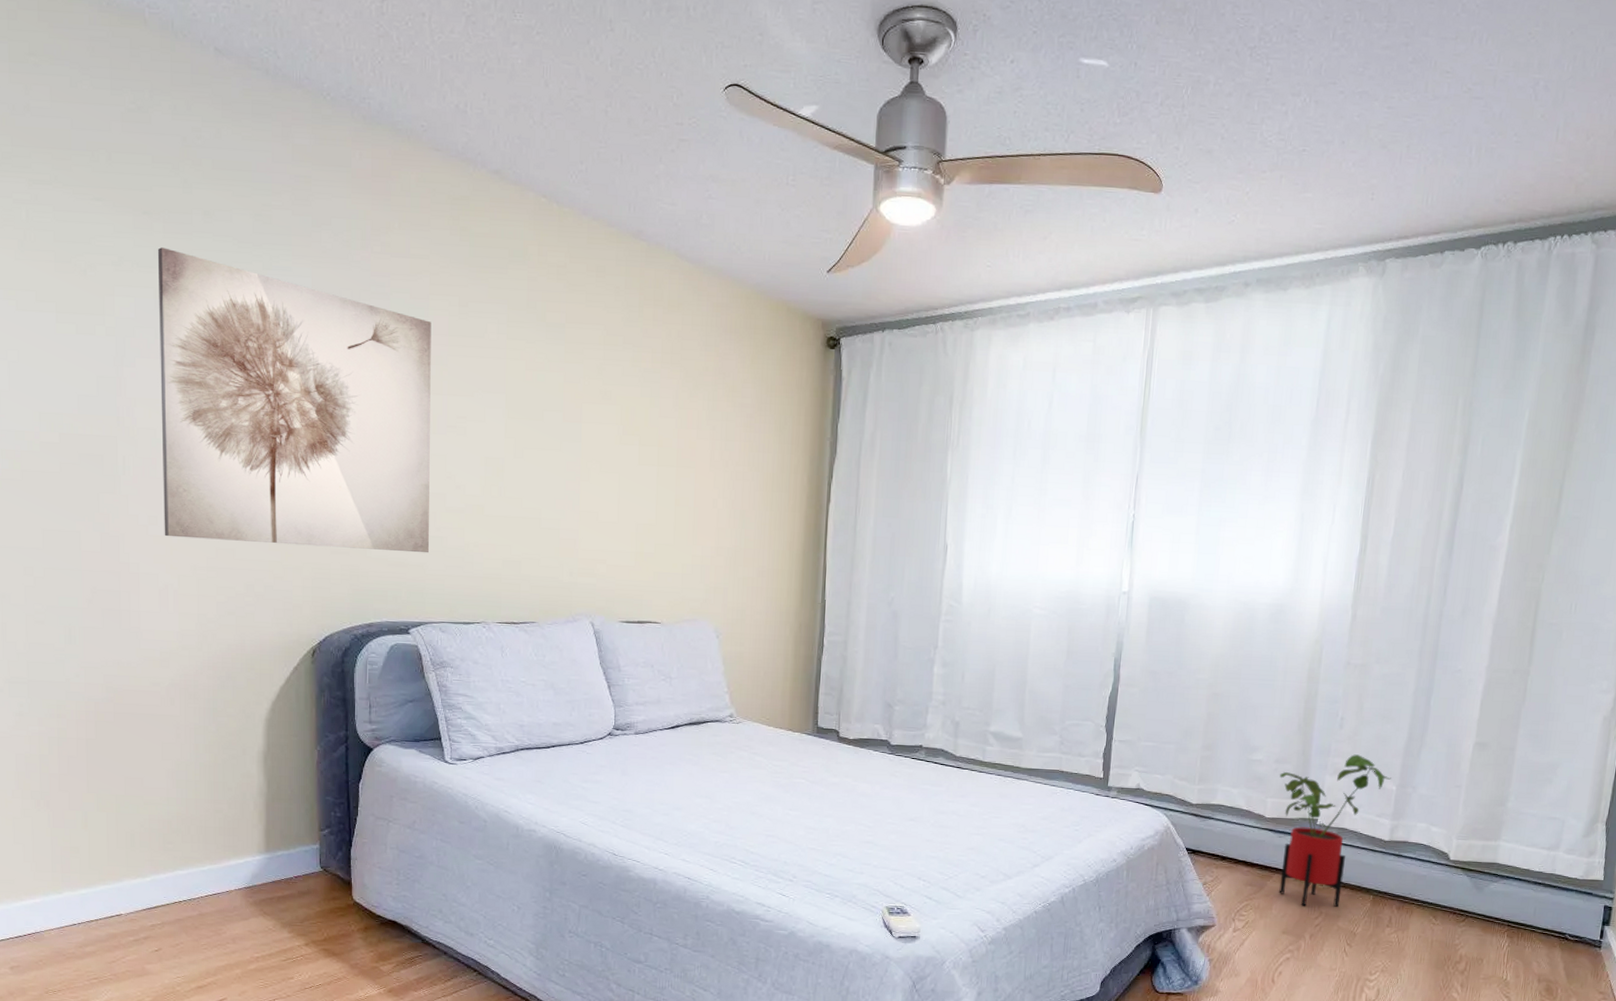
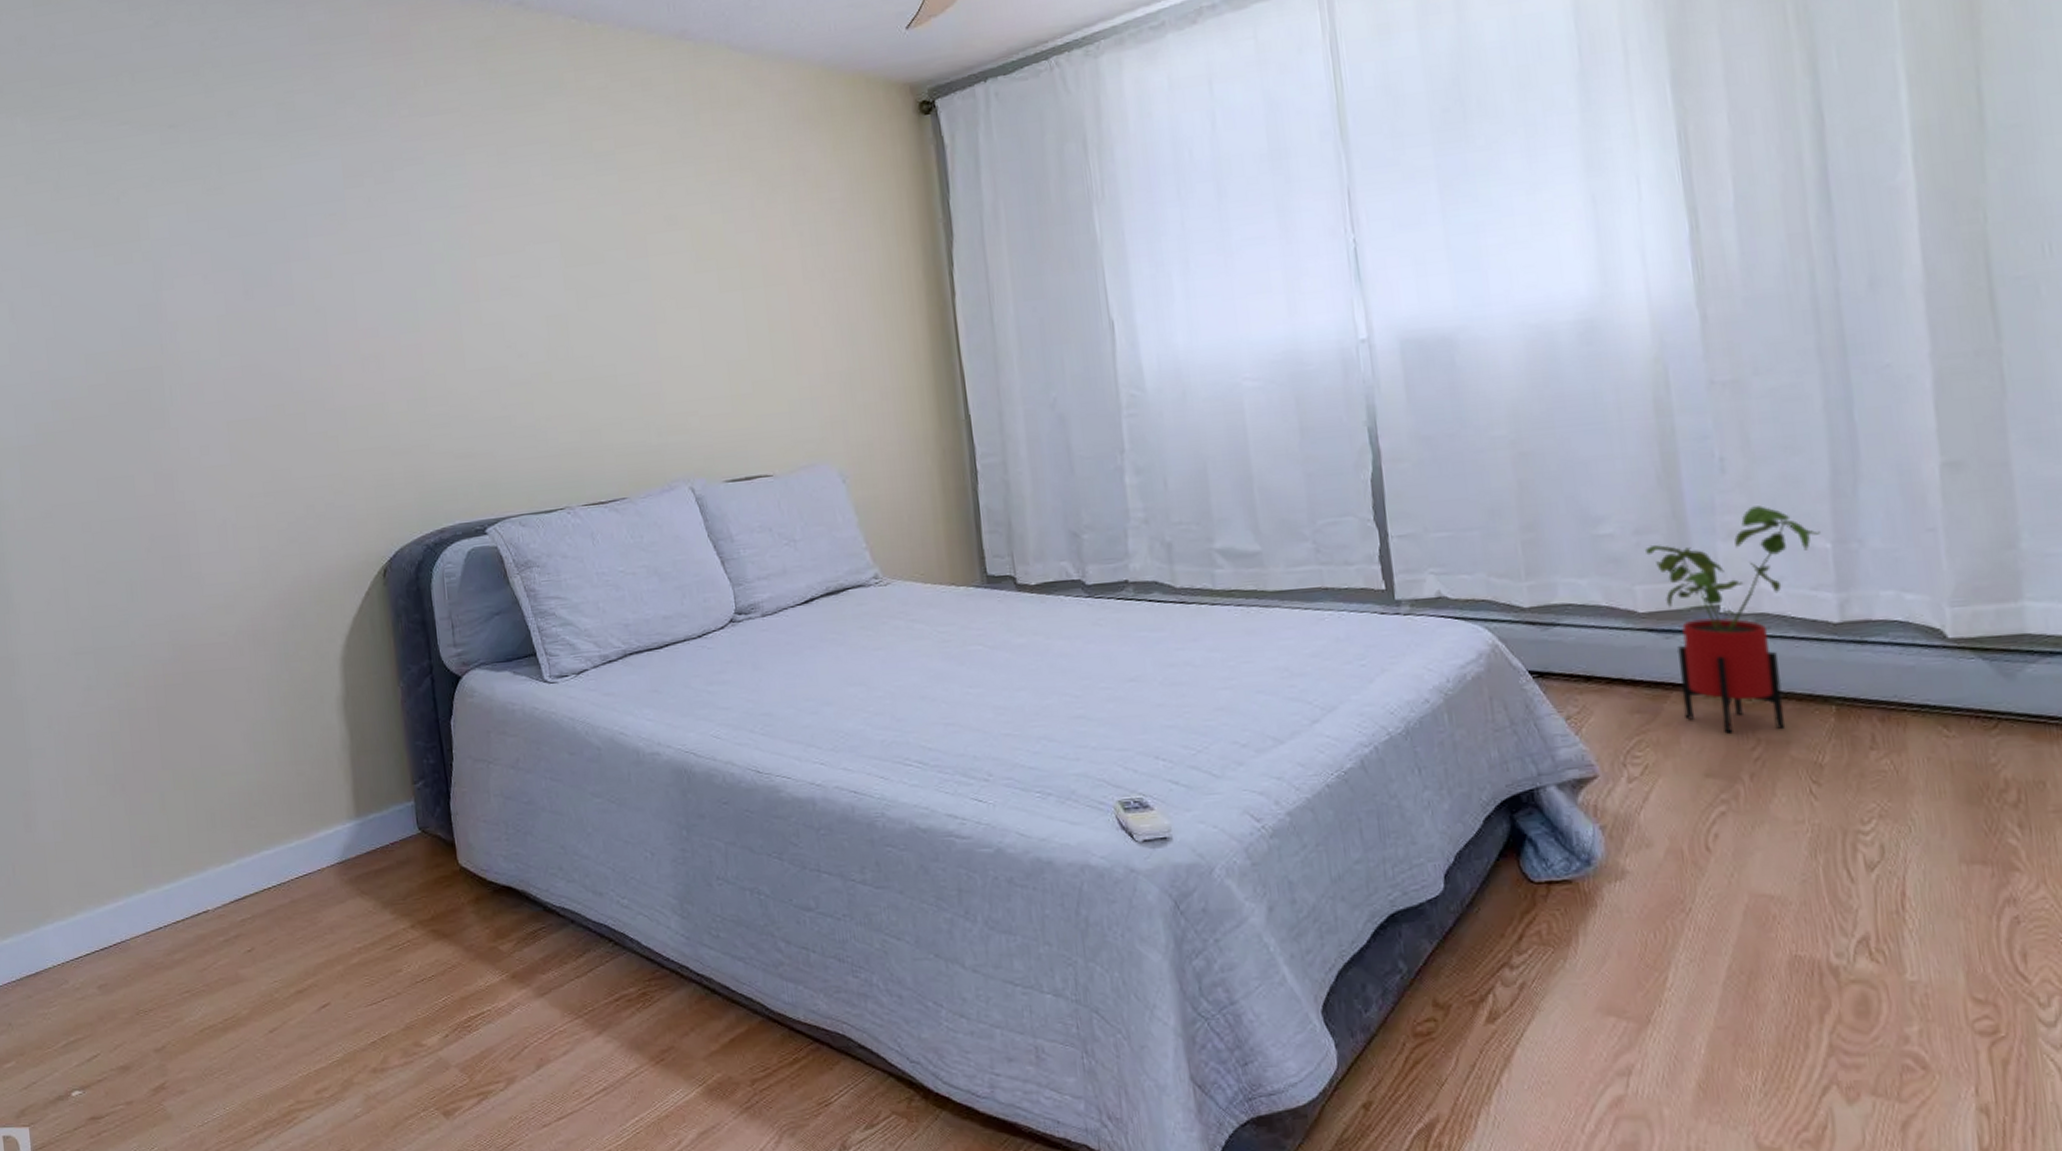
wall art: present [157,247,431,553] -> none [185,158,497,466]

